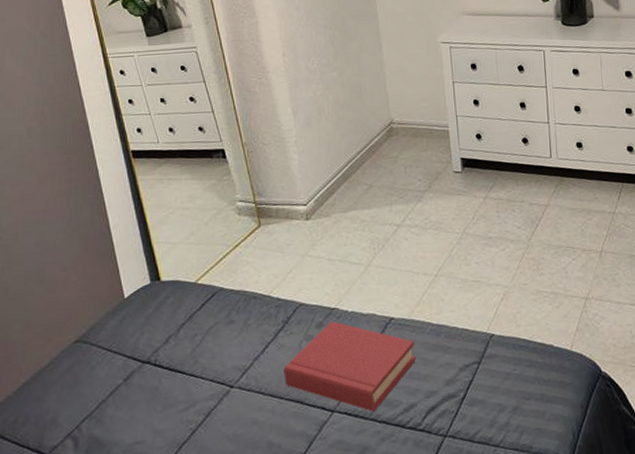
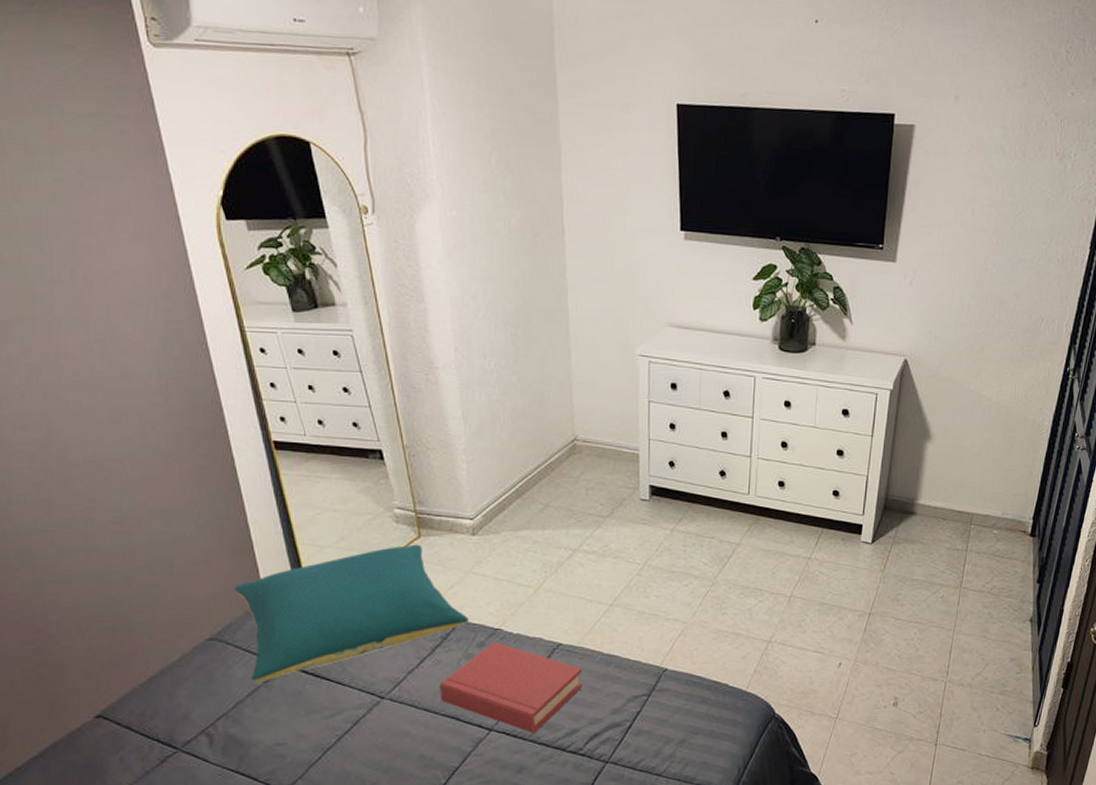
pillow: none [98,233,307,382] -> present [234,544,468,683]

